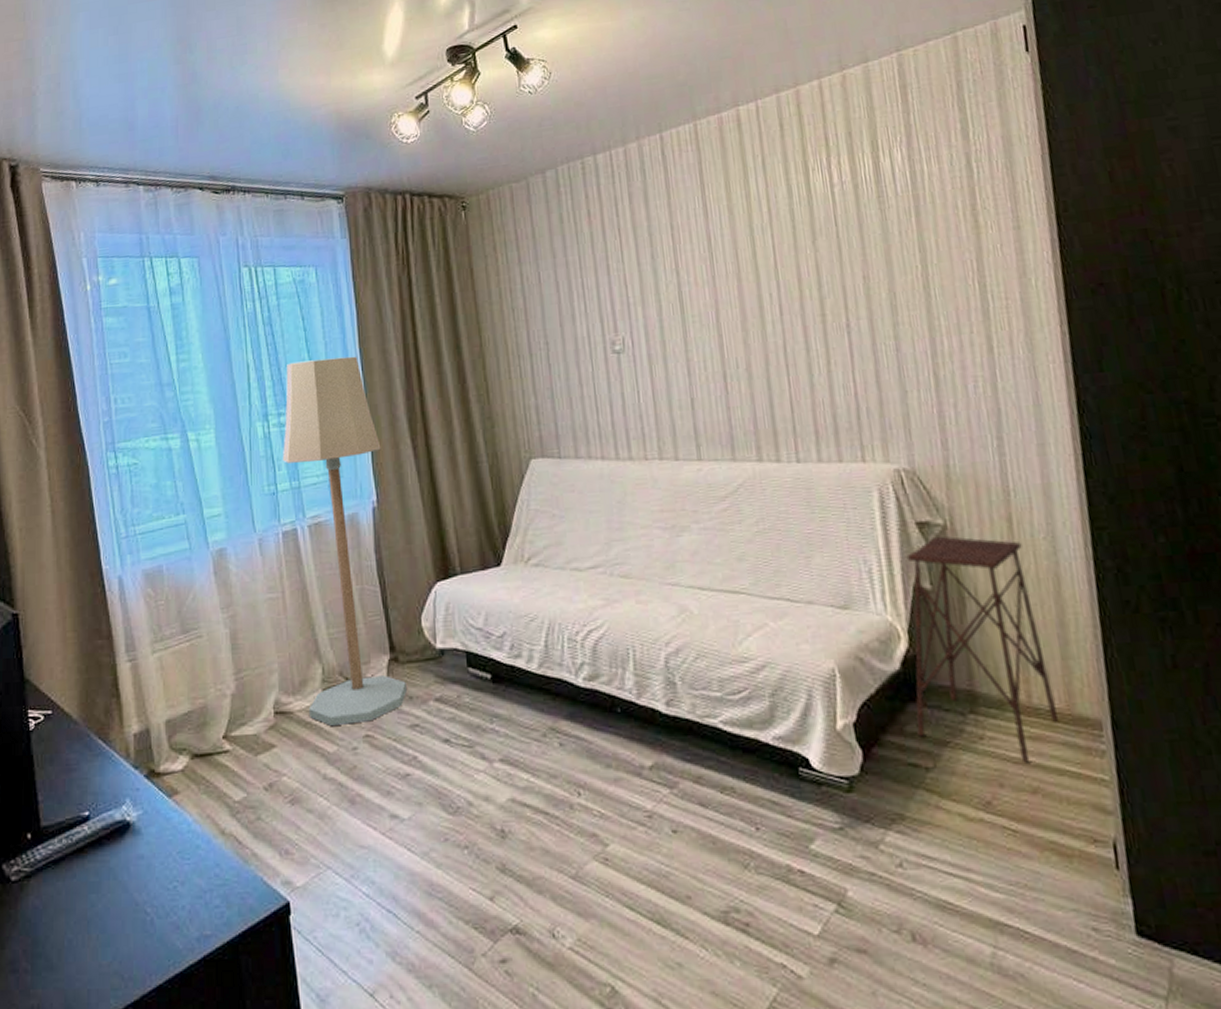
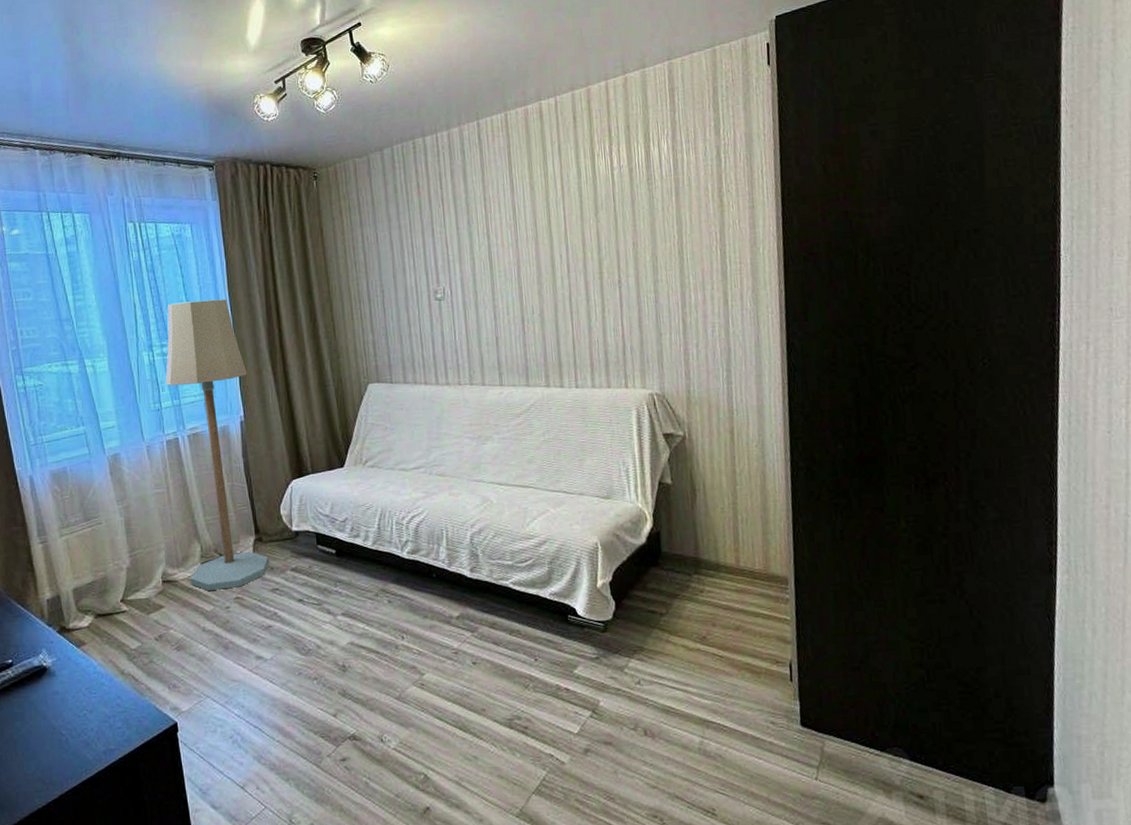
side table: present [906,536,1059,763] -> none [655,444,758,609]

